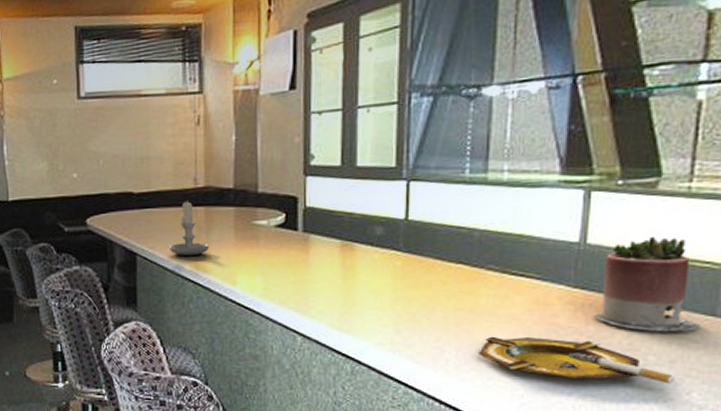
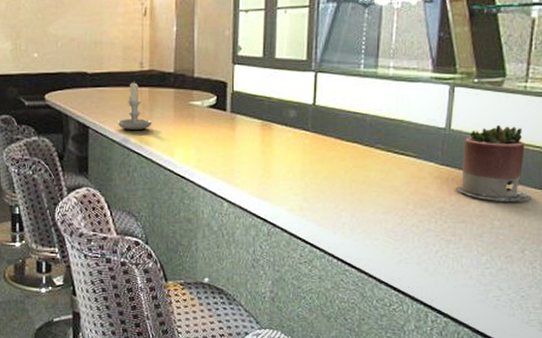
ashtray: present [478,336,675,384] -> none [368,204,513,244]

